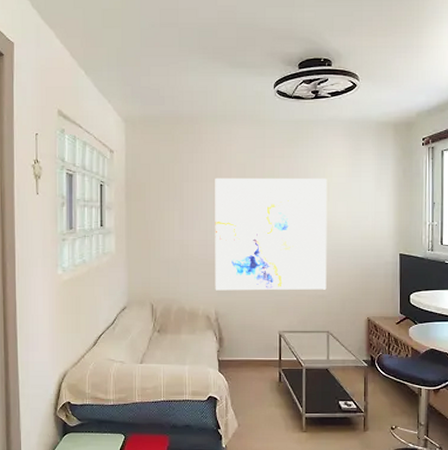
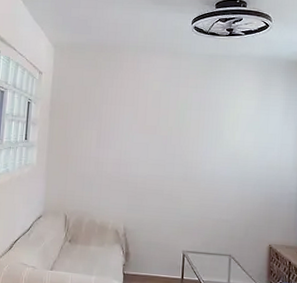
wall art: present [215,177,328,291] -> none [125,102,237,215]

